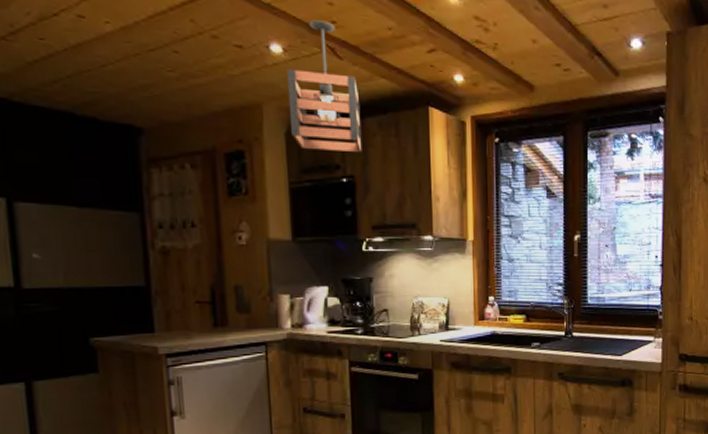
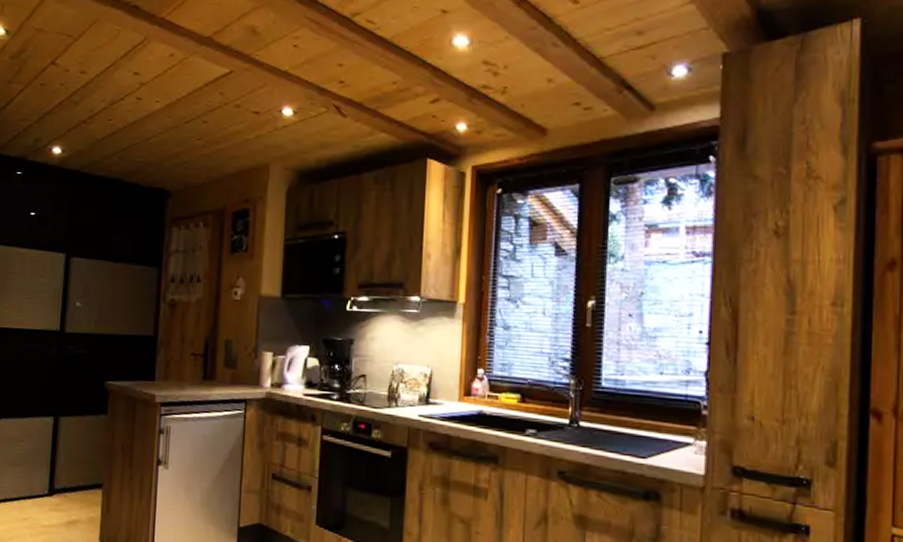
pendant light: present [286,20,362,153] -> none [291,82,358,209]

